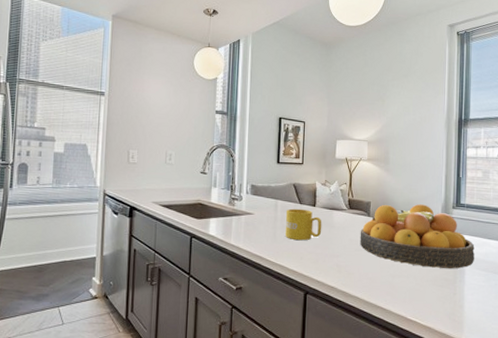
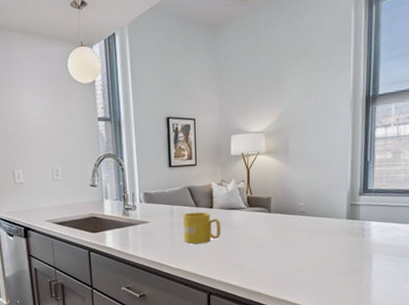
fruit bowl: present [359,204,475,269] -> none [261,194,383,258]

